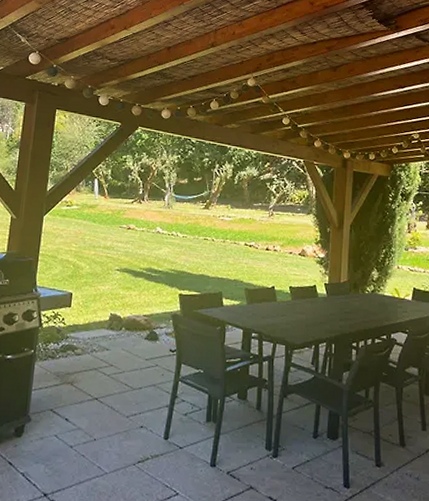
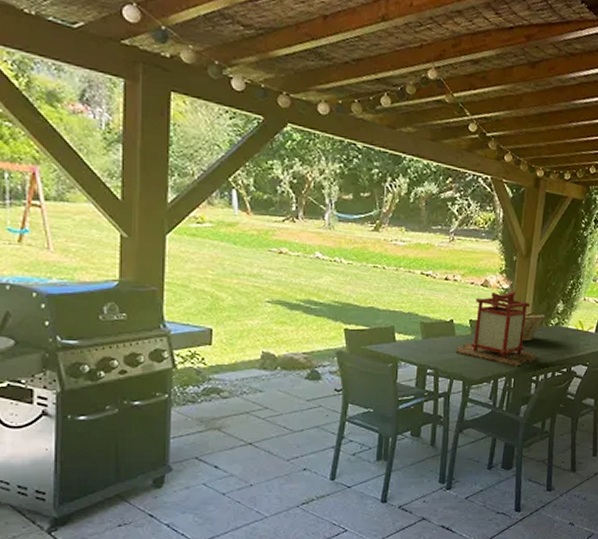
lantern: none [277,260,356,333] -> present [455,291,538,367]
fruit basket: none [340,282,362,308] -> present [522,315,546,342]

